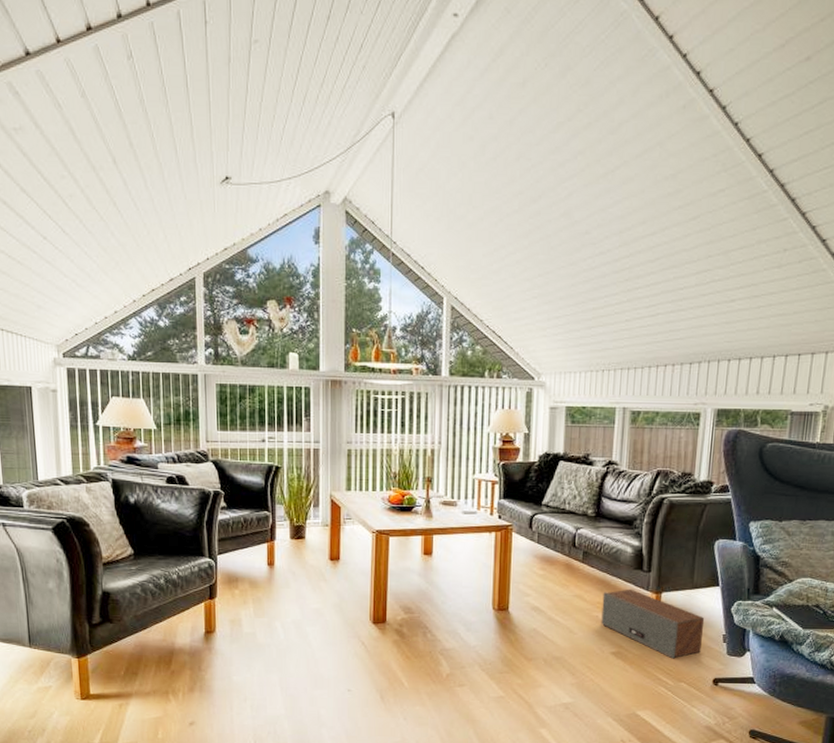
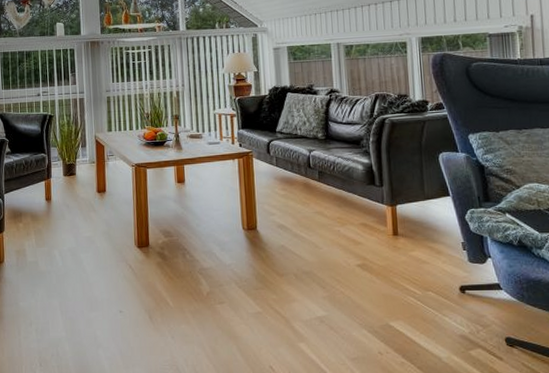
speaker: present [601,589,705,659] -> none [341,203,443,269]

